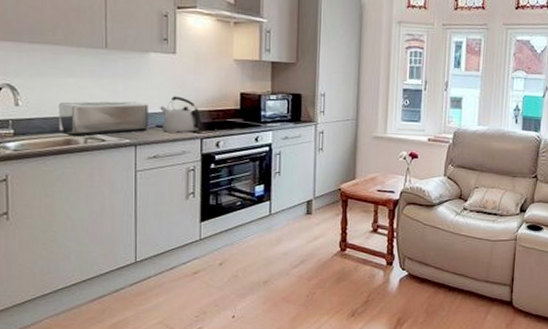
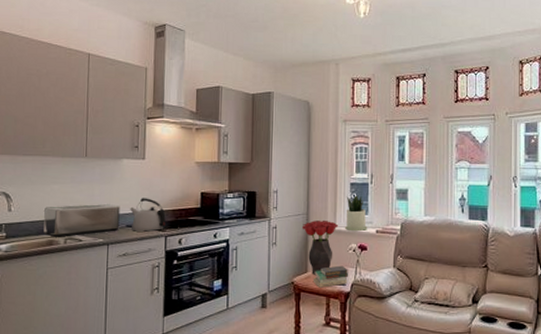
bouquet: none [351,126,390,182] -> present [303,220,339,275]
books: none [360,173,398,195] -> present [313,265,348,288]
planter: none [395,102,420,139] -> present [344,195,368,232]

